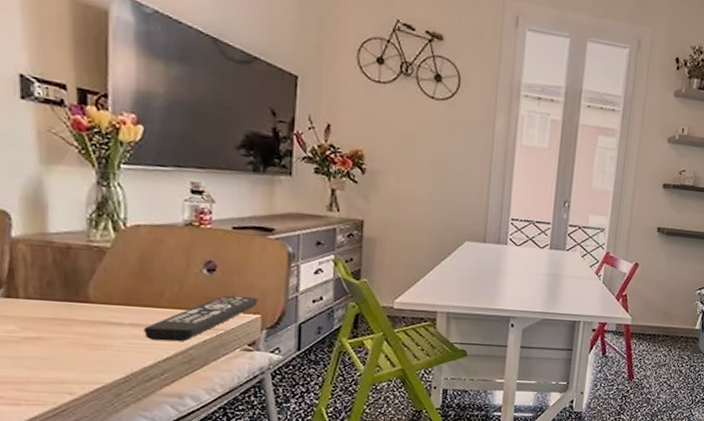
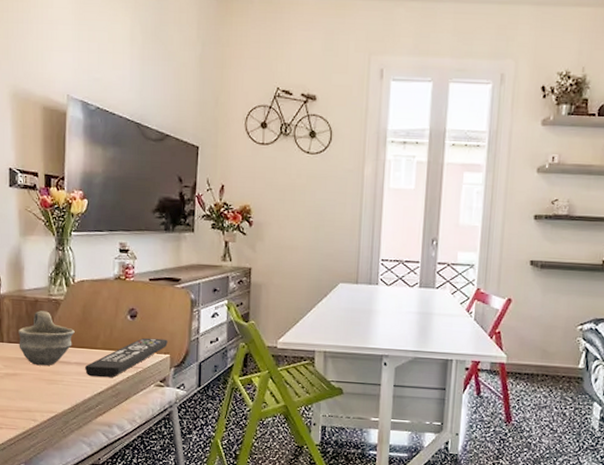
cup: none [42,260,128,328] -> present [19,310,75,366]

